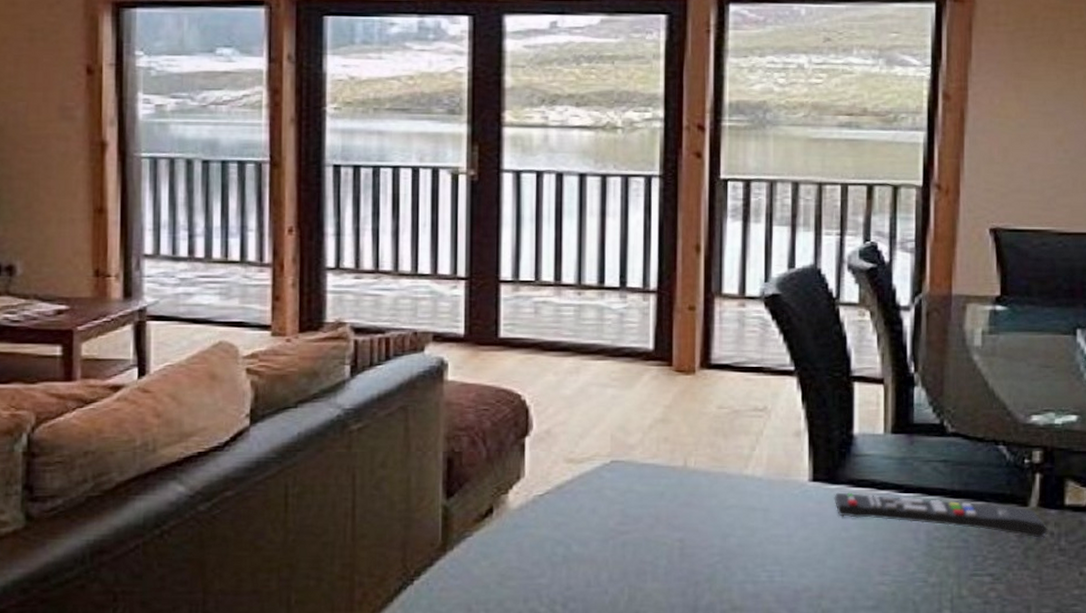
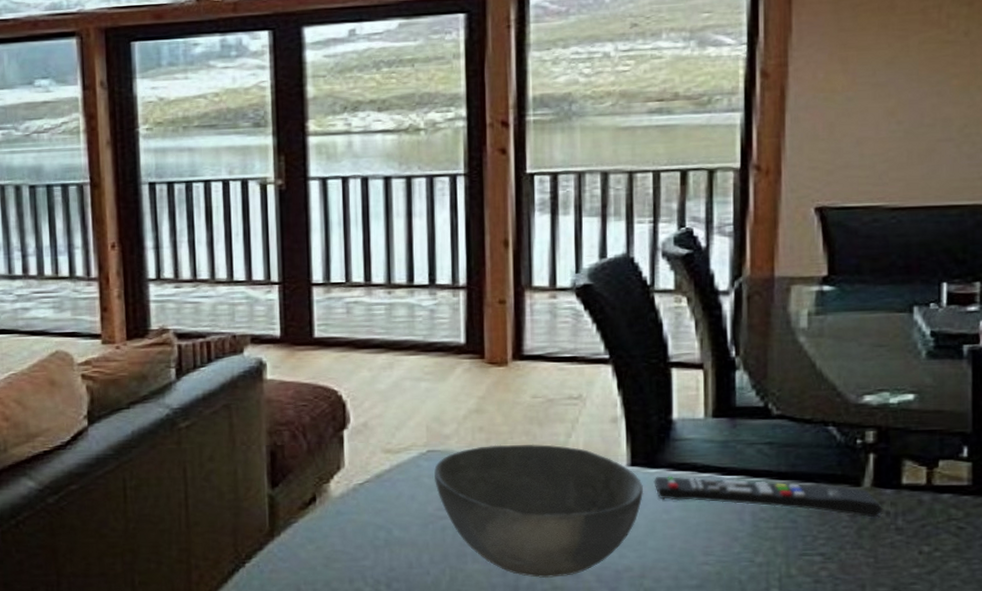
bowl: none [616,456,824,599] -> present [434,444,644,579]

